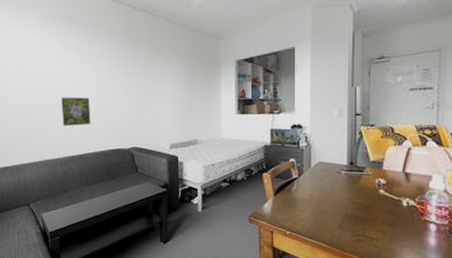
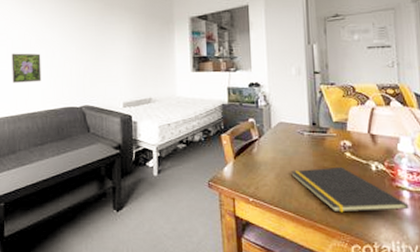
notepad: none [327,202,434,244] -> present [291,166,409,213]

